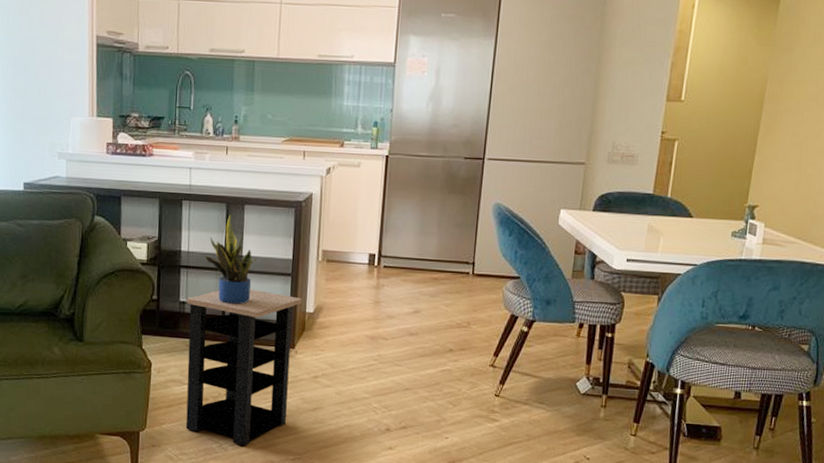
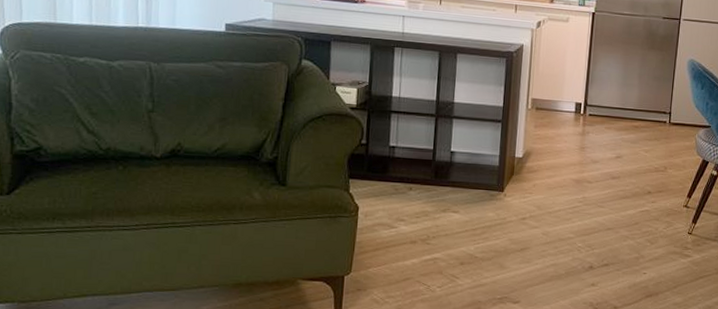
side table: present [186,289,302,447] -> none [393,135,512,288]
potted plant: present [205,213,257,305] -> none [417,61,468,149]

